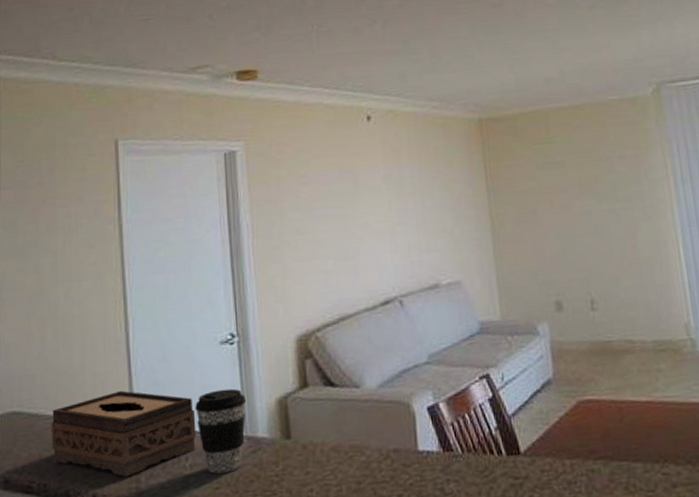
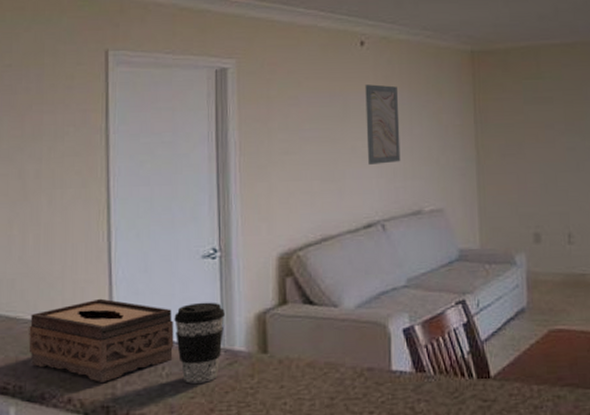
wall art: none [374,158,415,240] -> present [365,84,401,165]

